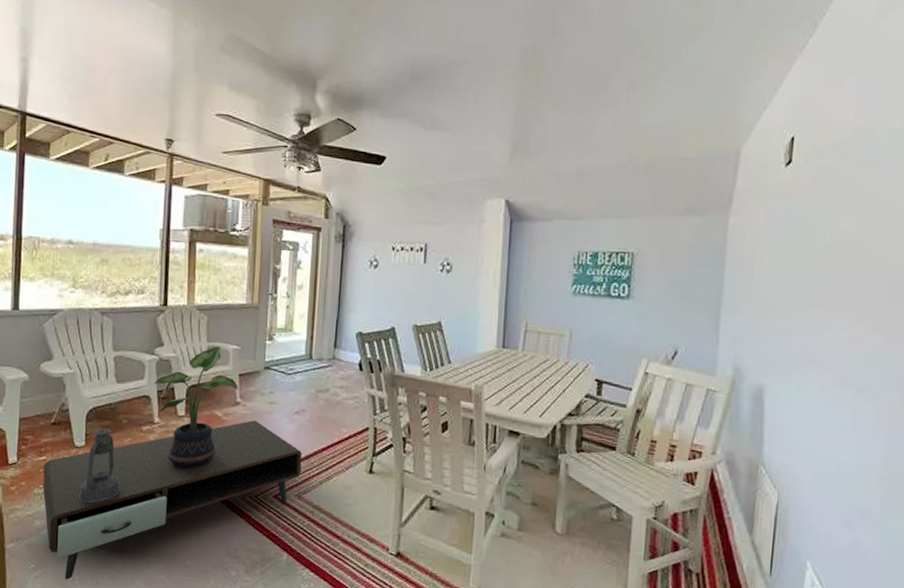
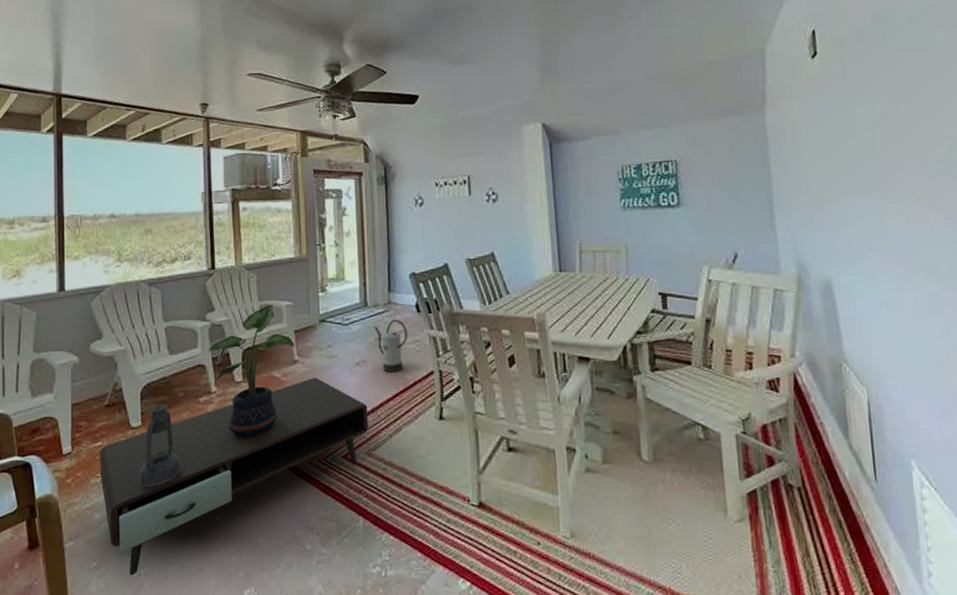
watering can: none [316,374,349,425] -> present [374,319,408,373]

